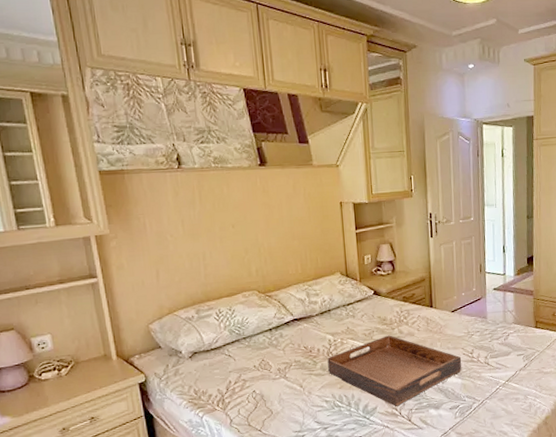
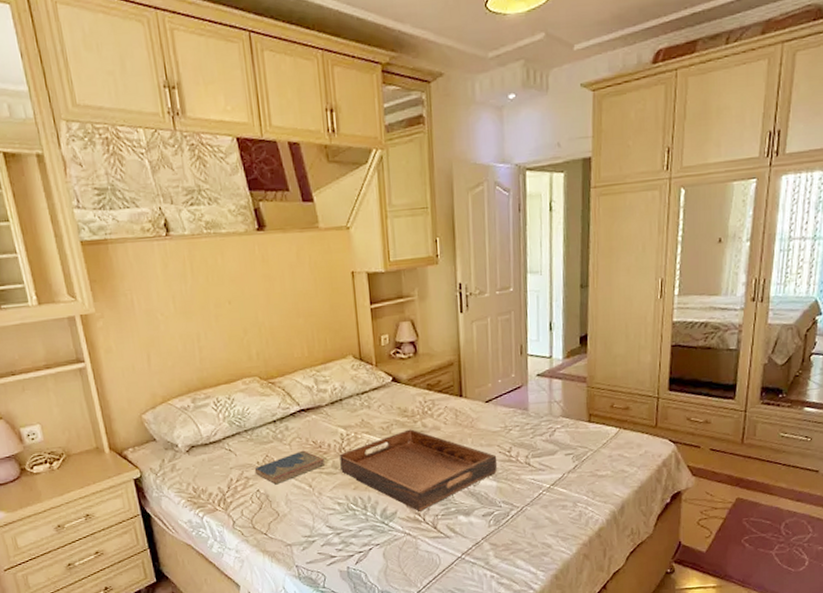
hardcover book: none [251,354,315,386] -> present [254,450,326,485]

